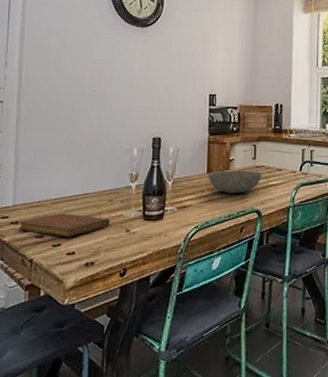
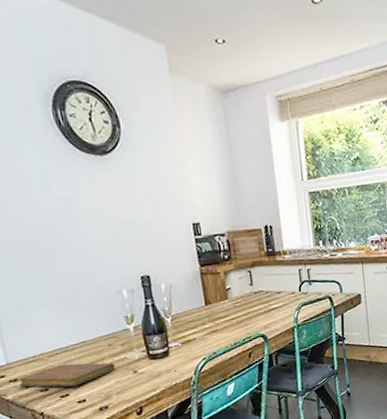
bowl: present [208,170,263,193] -> none [206,297,263,323]

